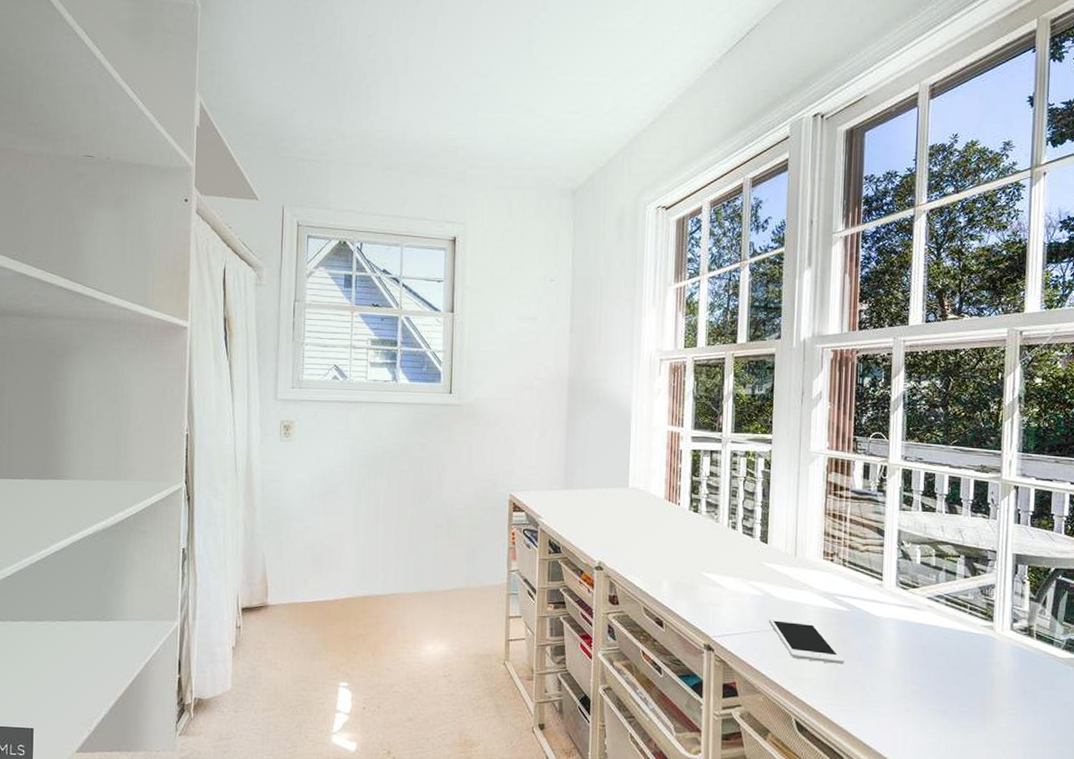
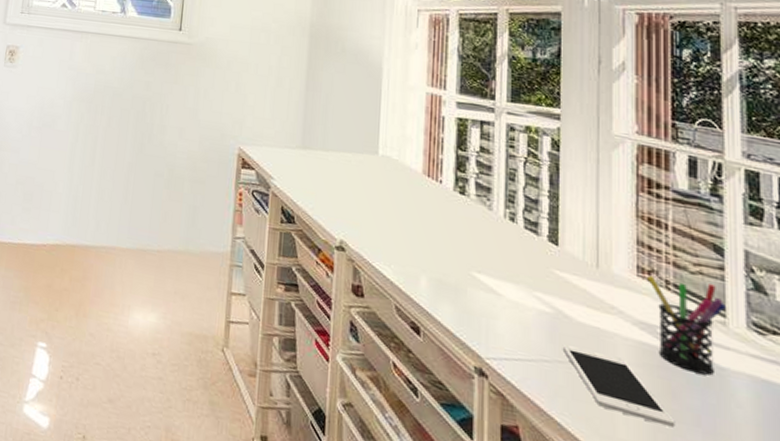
pen holder: none [830,557,883,624] -> present [647,275,726,376]

